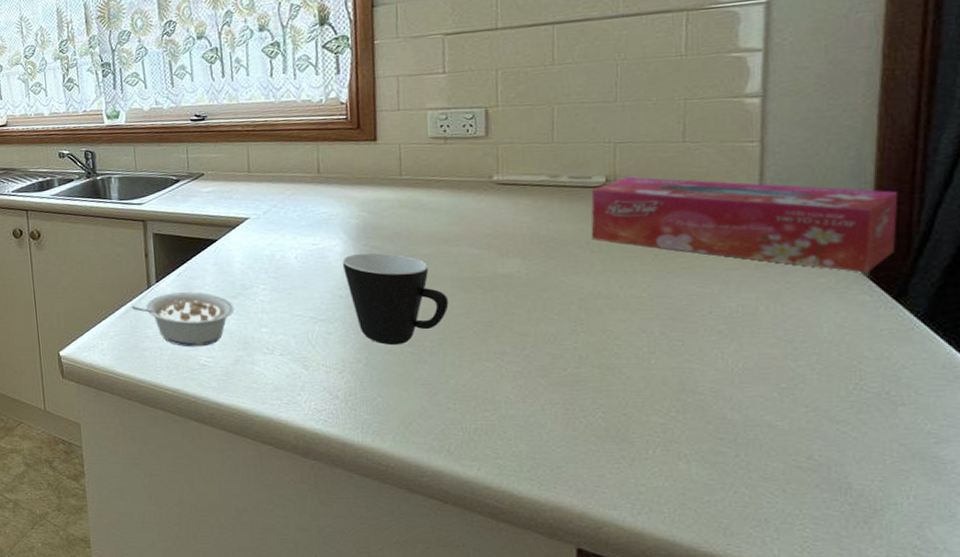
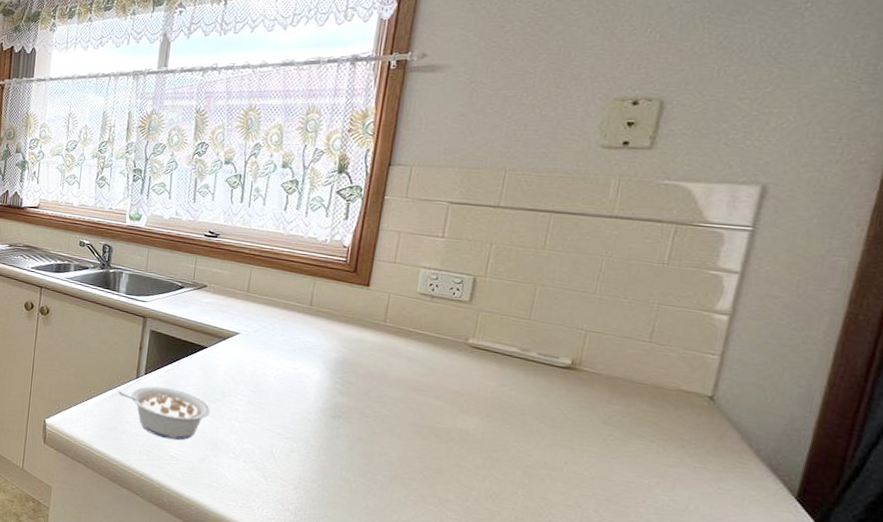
mug: present [342,252,449,346] -> none [316,384,407,474]
tissue box: present [591,176,899,273] -> none [548,363,840,494]

